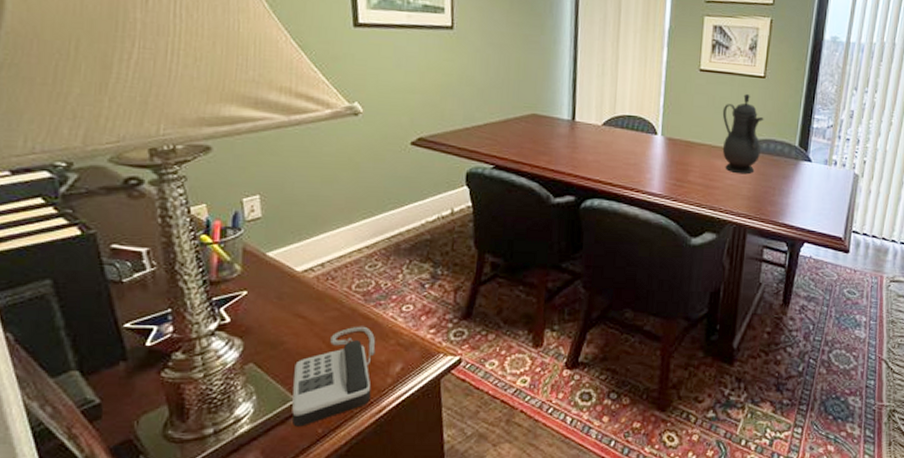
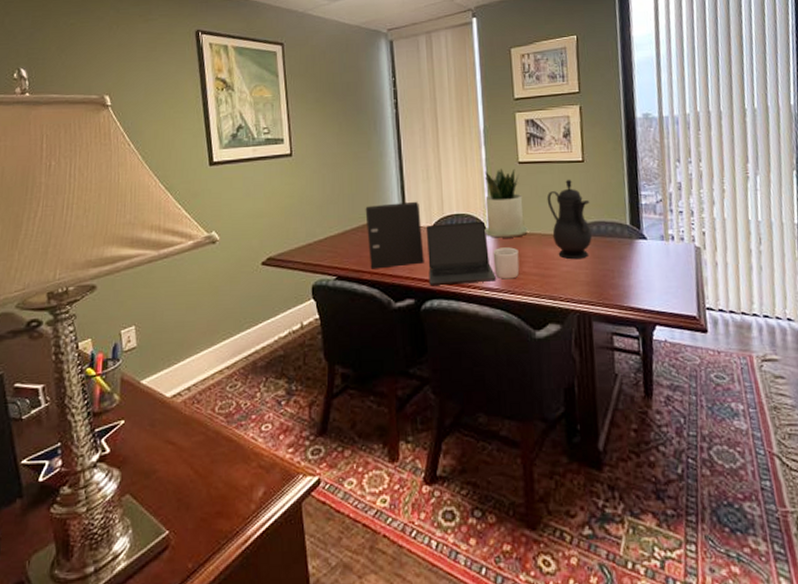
telephone: present [291,326,376,427] -> none [164,449,239,562]
binder: none [531,95,591,163] -> present [365,201,424,269]
laptop: none [592,123,660,187] -> present [426,221,496,285]
planter: none [655,73,700,146] -> present [485,168,529,238]
mug: none [660,154,686,187] -> present [493,247,520,279]

